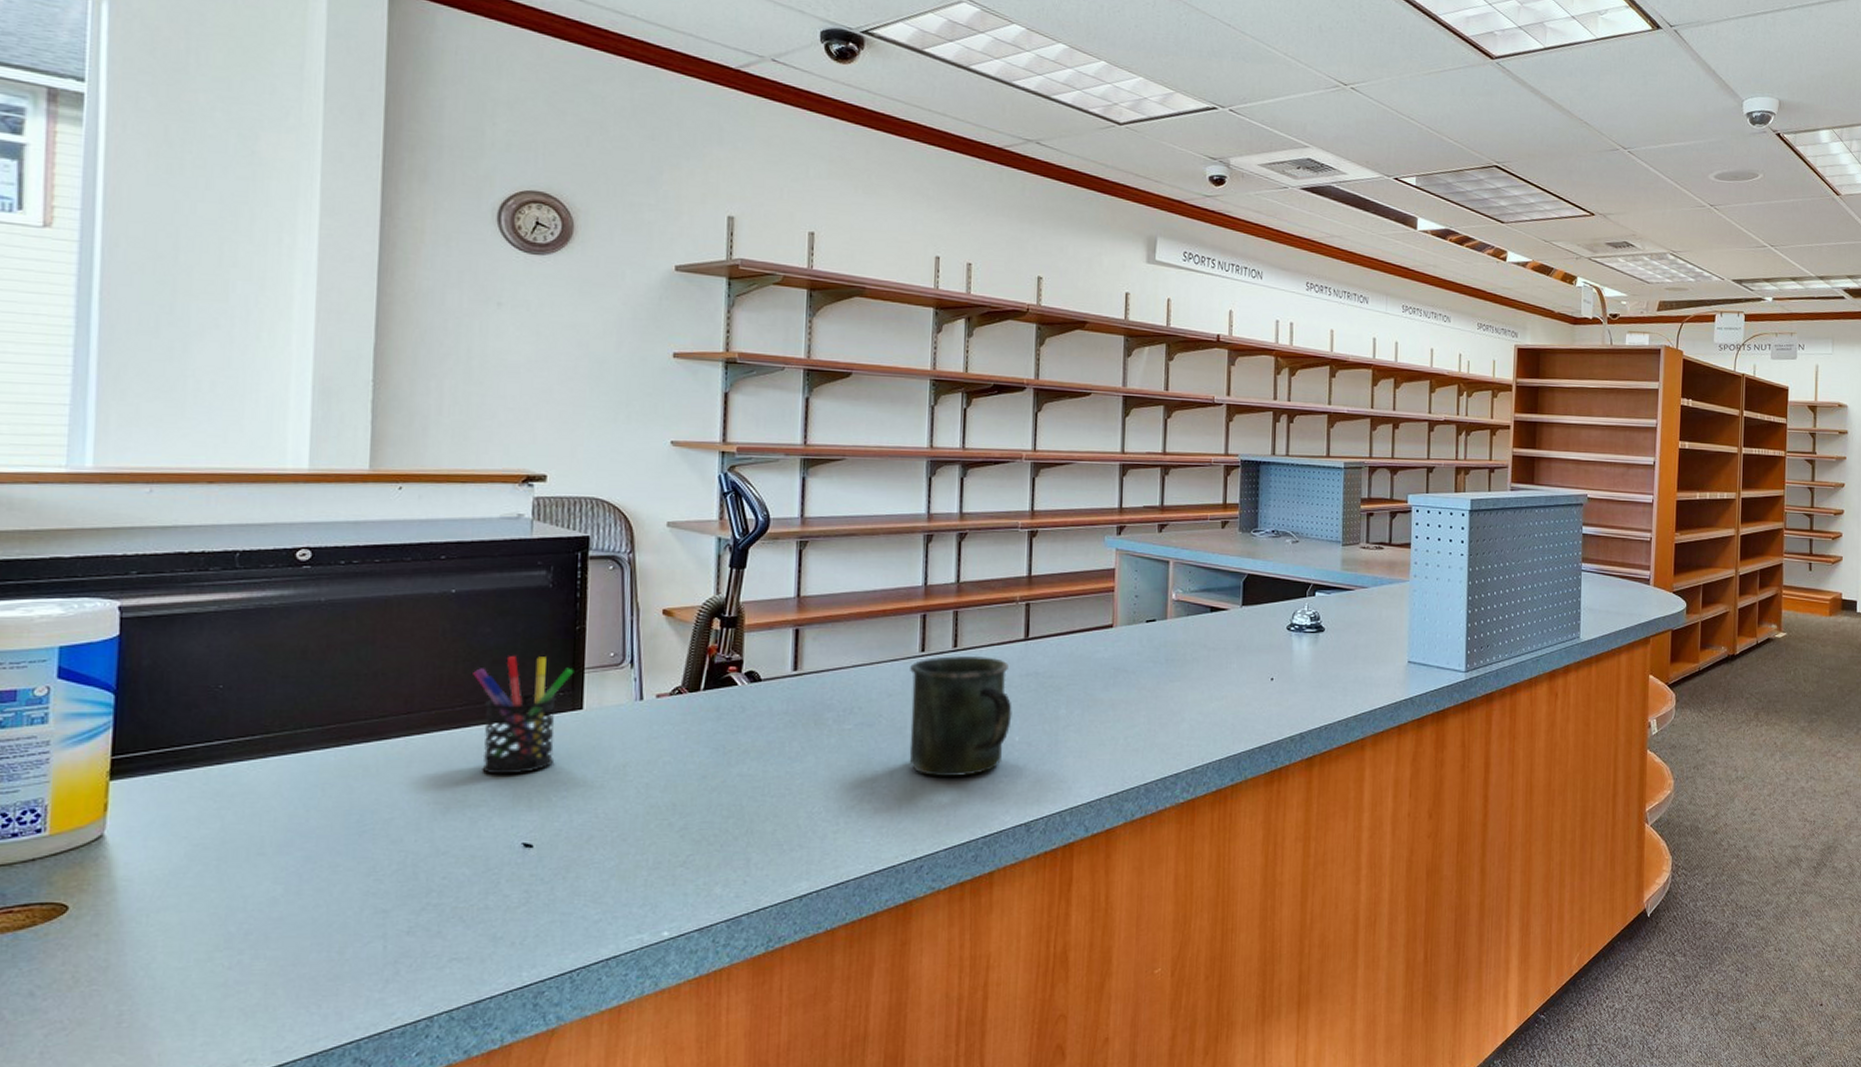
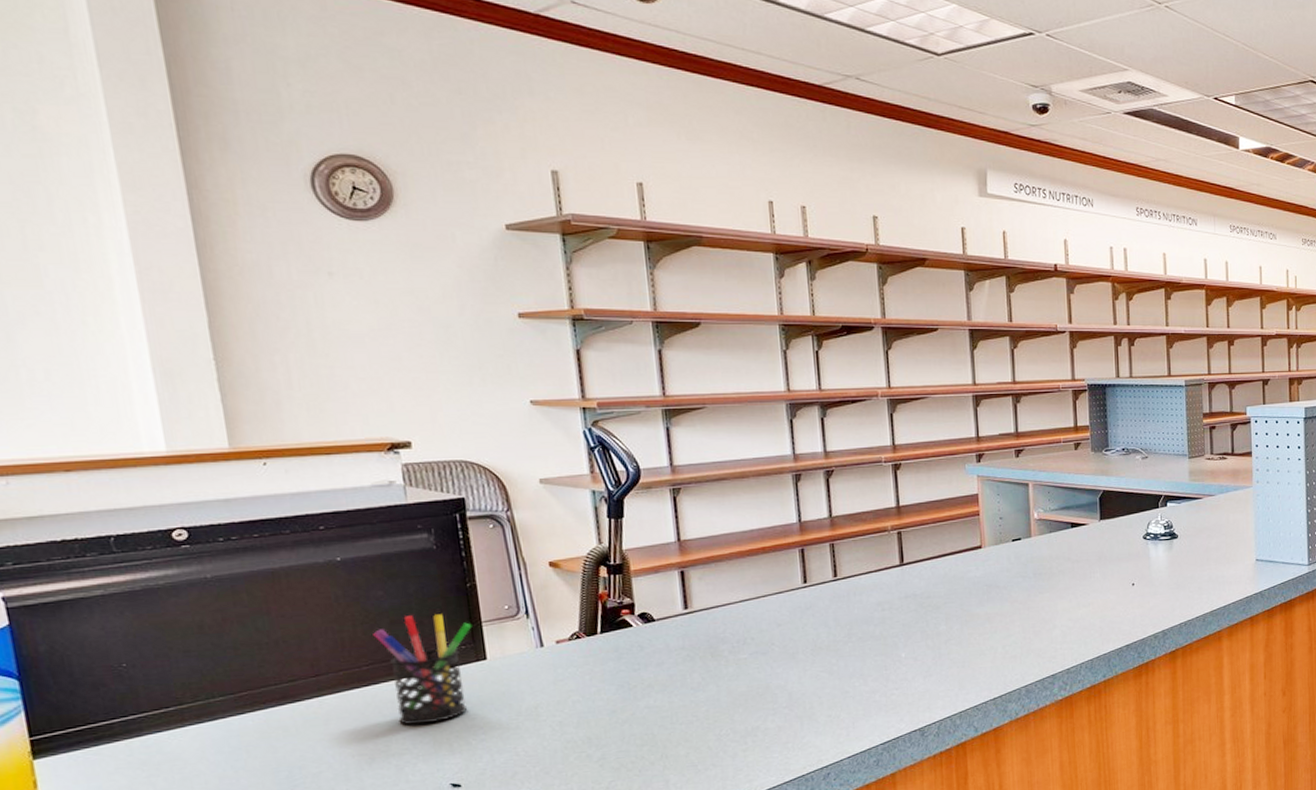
mug: present [909,655,1012,777] -> none [795,583,896,695]

